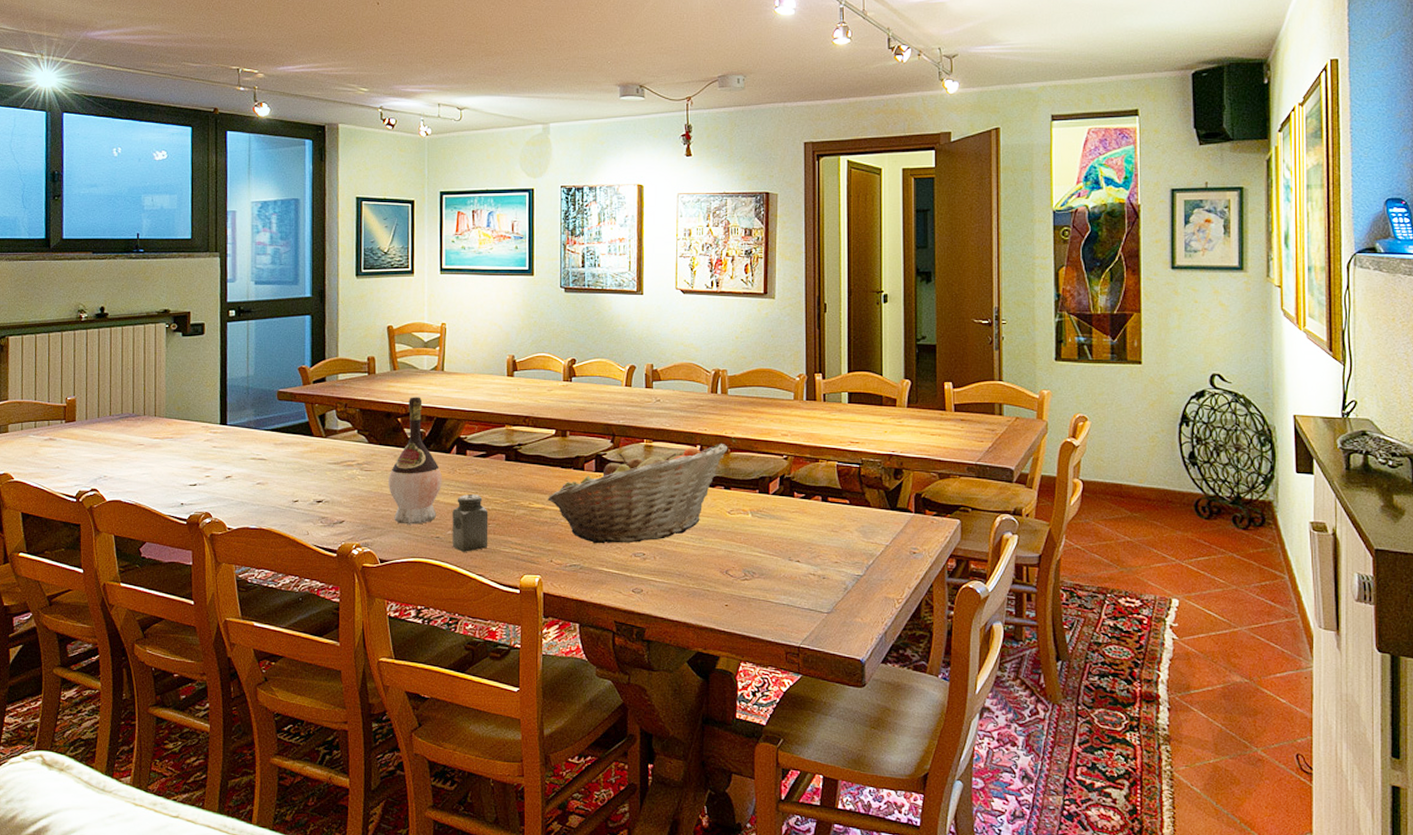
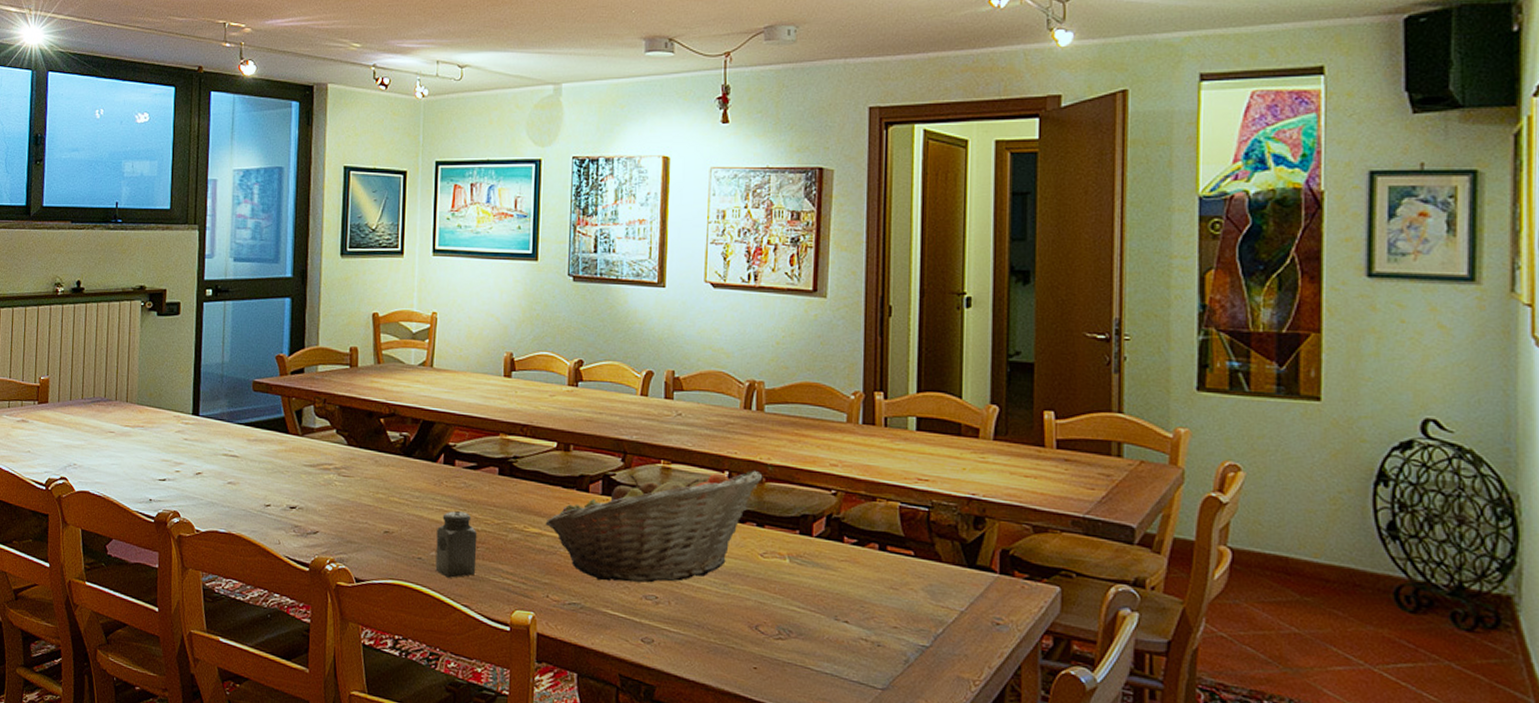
wine bottle: present [388,397,442,525] -> none [368,395,427,542]

